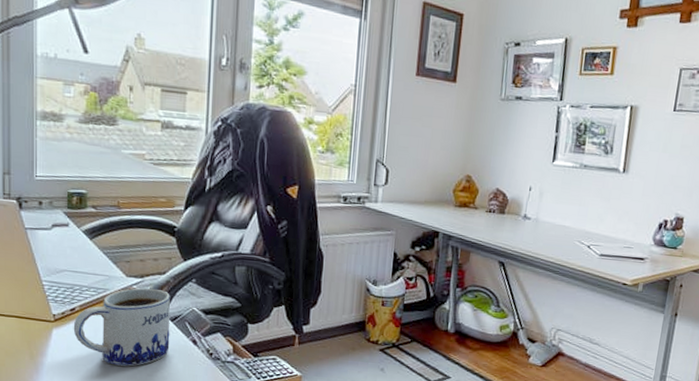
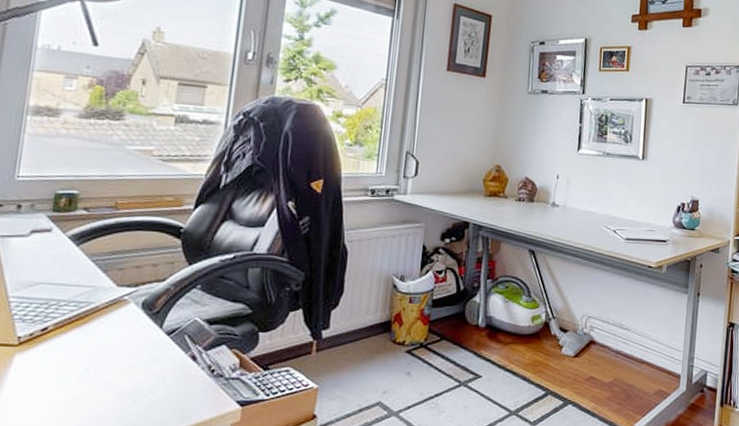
mug: present [73,288,170,367] -> none [42,299,169,394]

